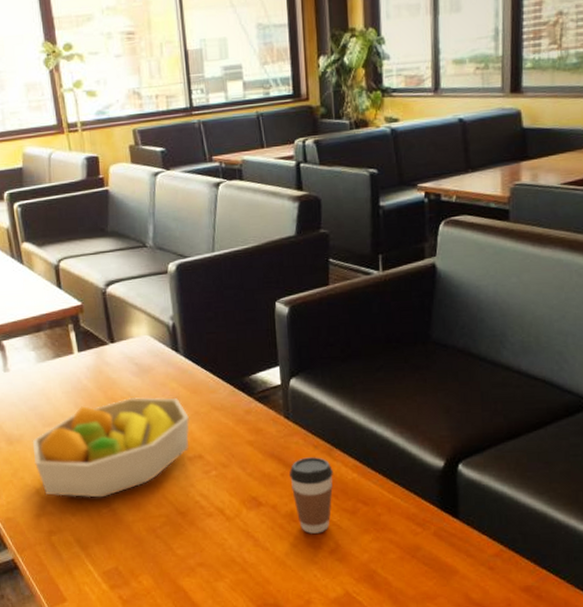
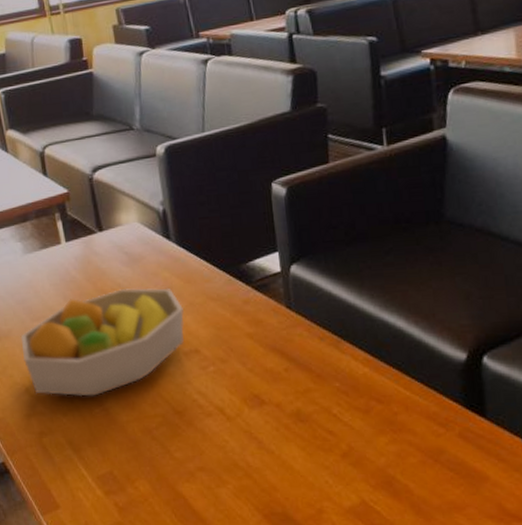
coffee cup: present [289,457,333,534] -> none [294,350,343,435]

